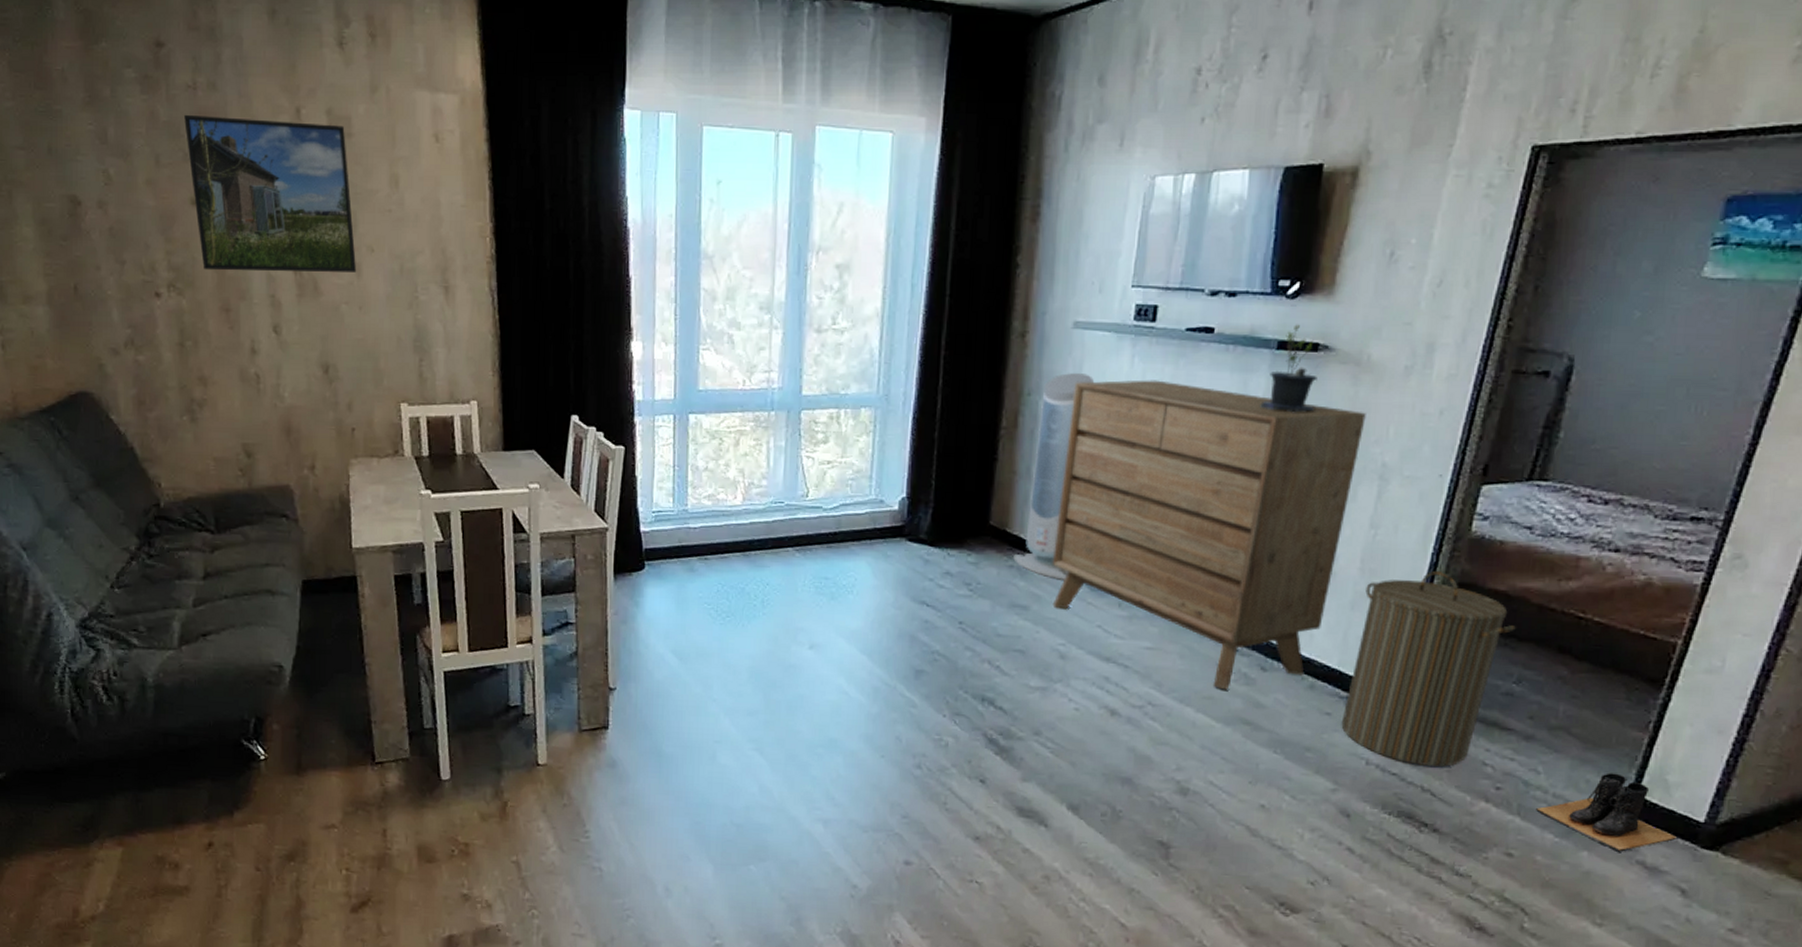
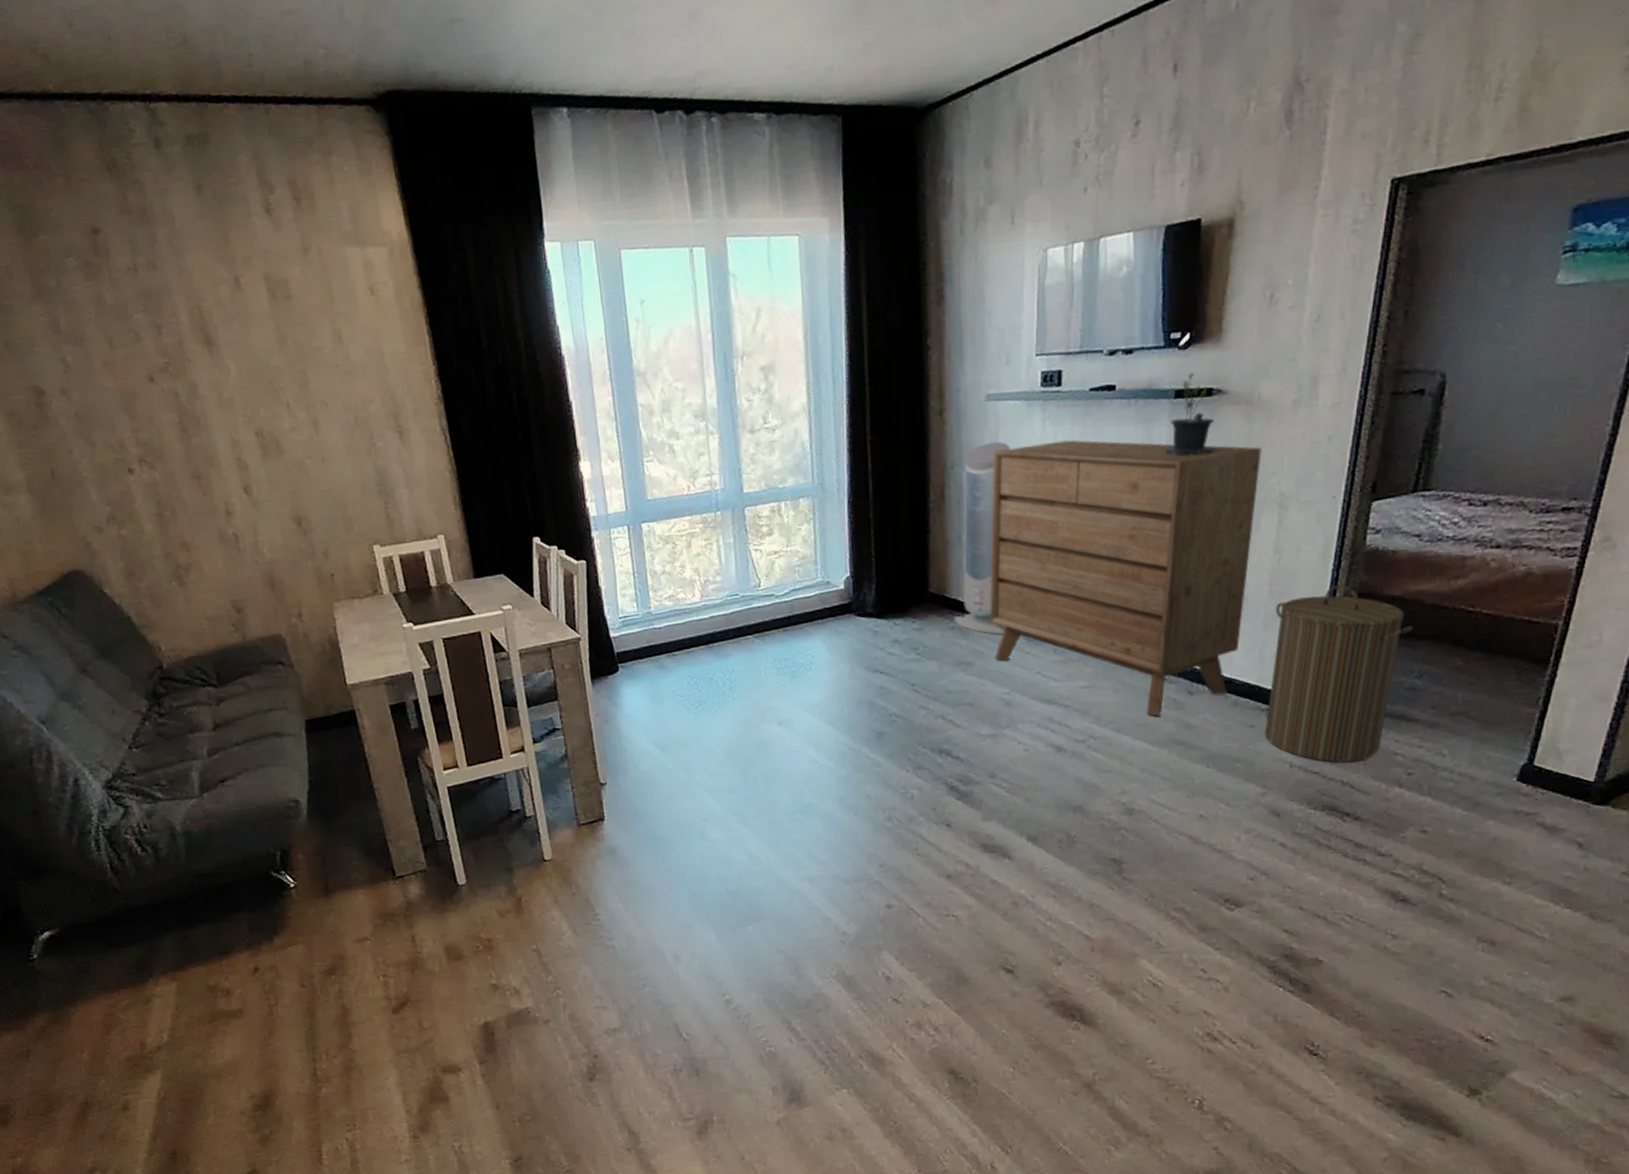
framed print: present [183,114,357,272] -> none [129,289,315,442]
boots: present [1536,773,1677,852] -> none [1445,747,1571,817]

